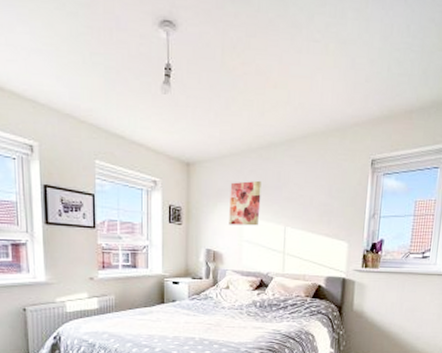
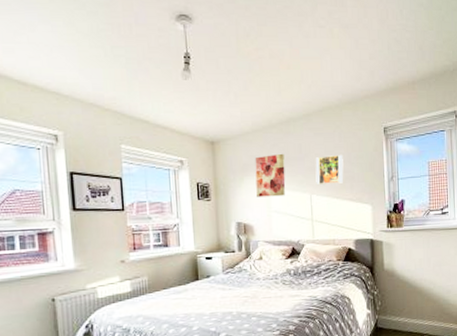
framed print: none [292,186,324,217] -> present [315,154,344,184]

